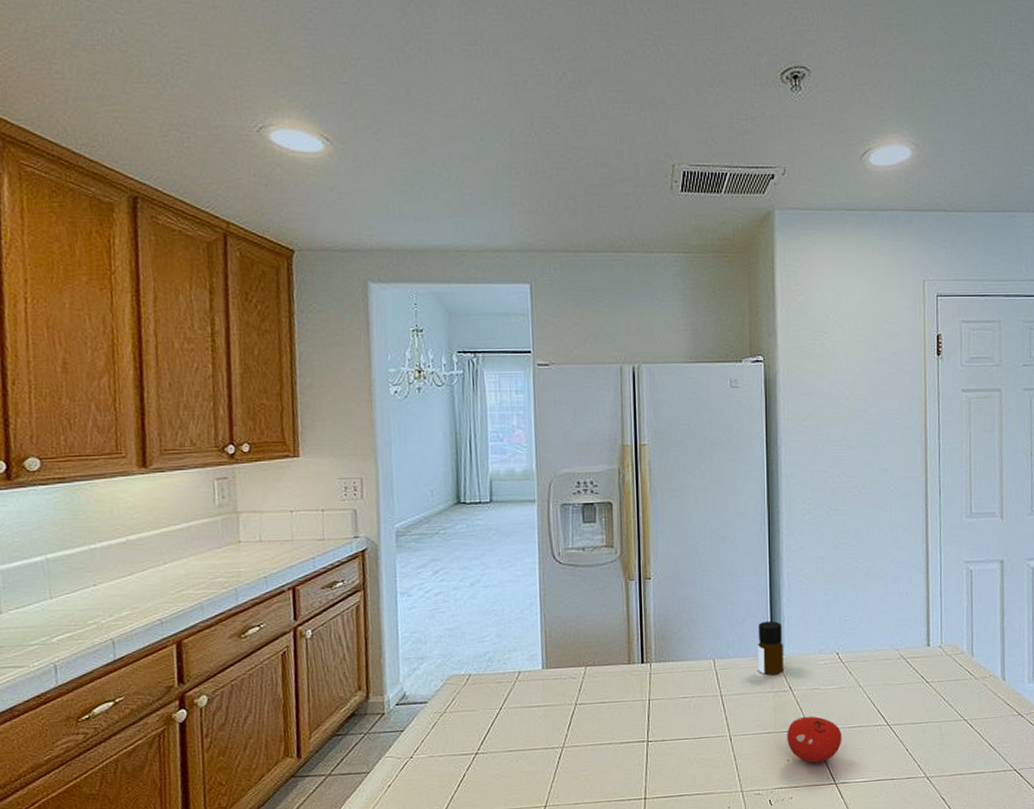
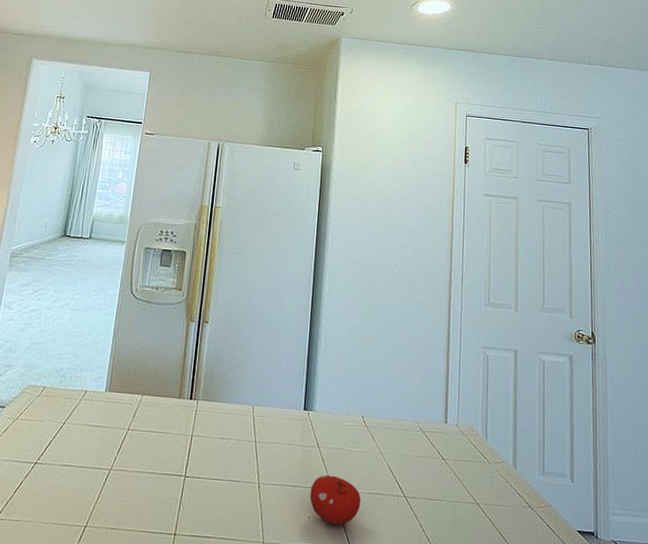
bottle: present [758,620,783,675] -> none [291,376,316,429]

